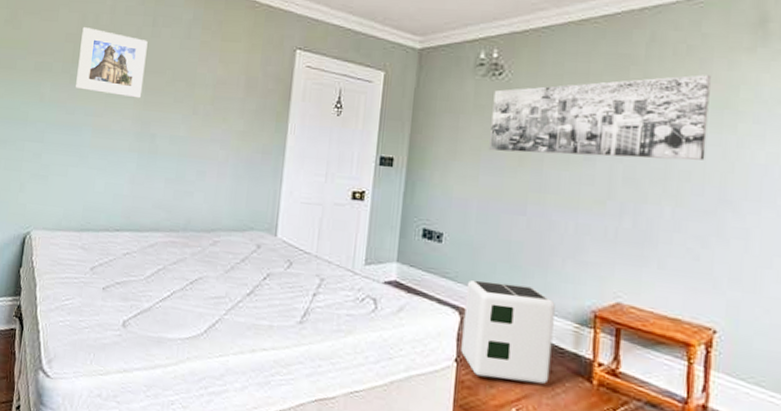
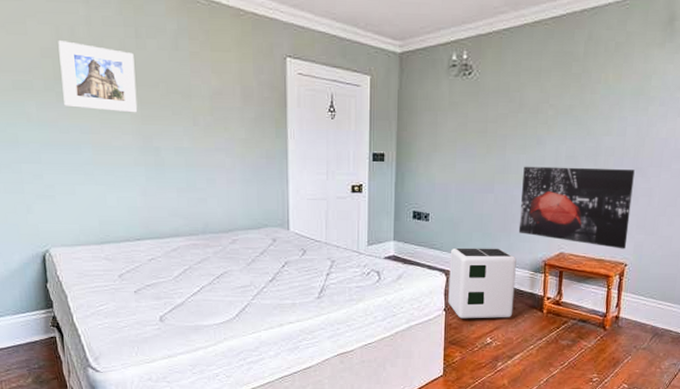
wall art: present [489,74,711,161] -> none [463,67,632,142]
wall art: none [558,185,722,309] -> present [518,166,635,249]

